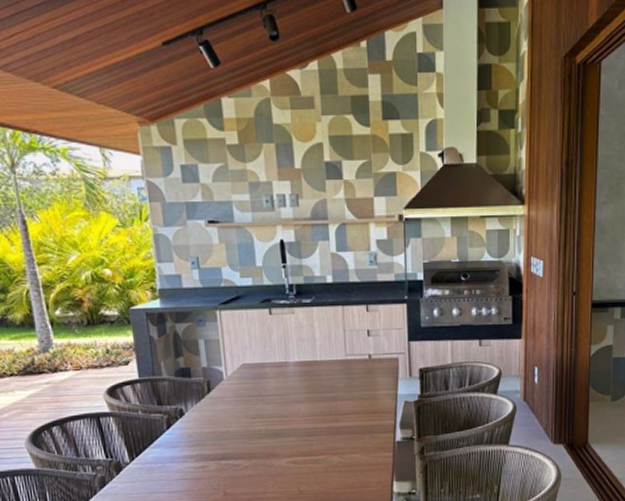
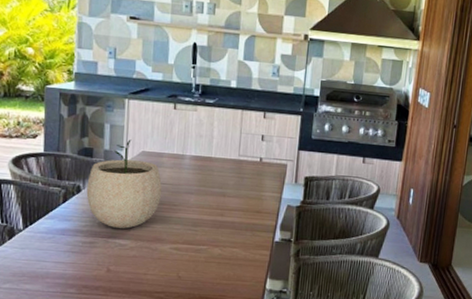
plant pot: none [189,353,270,449] -> present [86,139,162,229]

